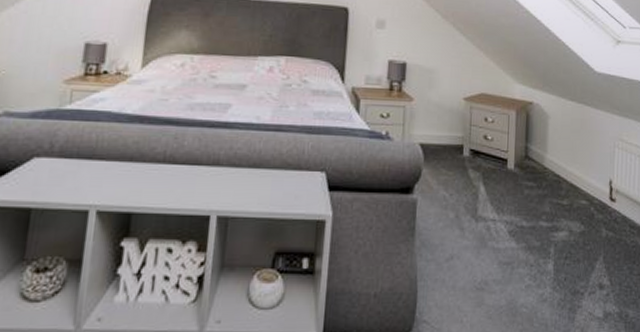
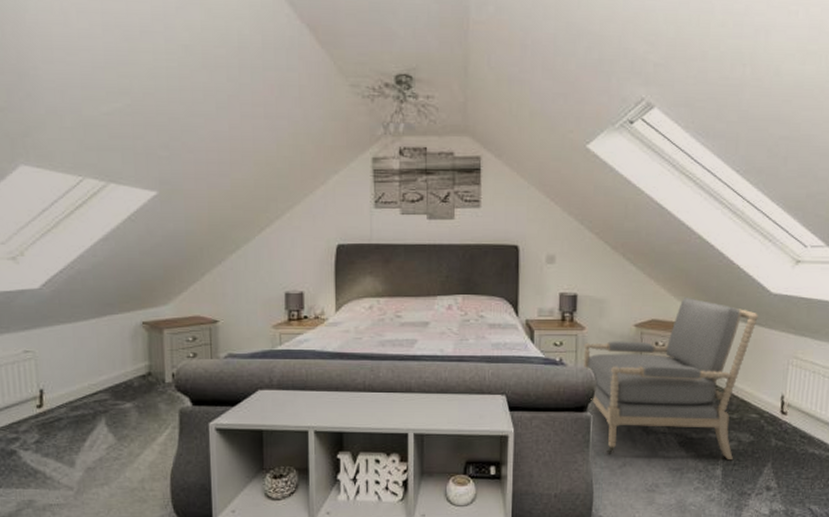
armchair: none [410,72,584,253] -> present [582,298,758,461]

